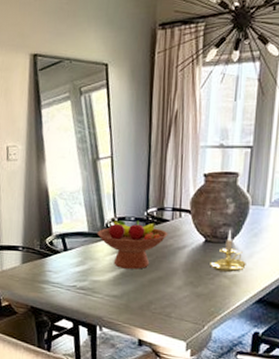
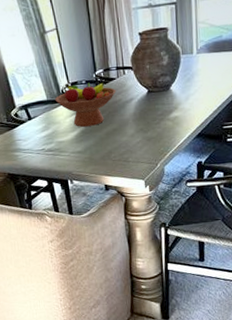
candle holder: present [210,229,246,272] -> none [155,78,185,116]

